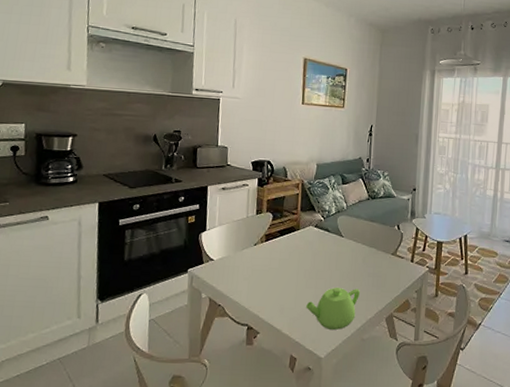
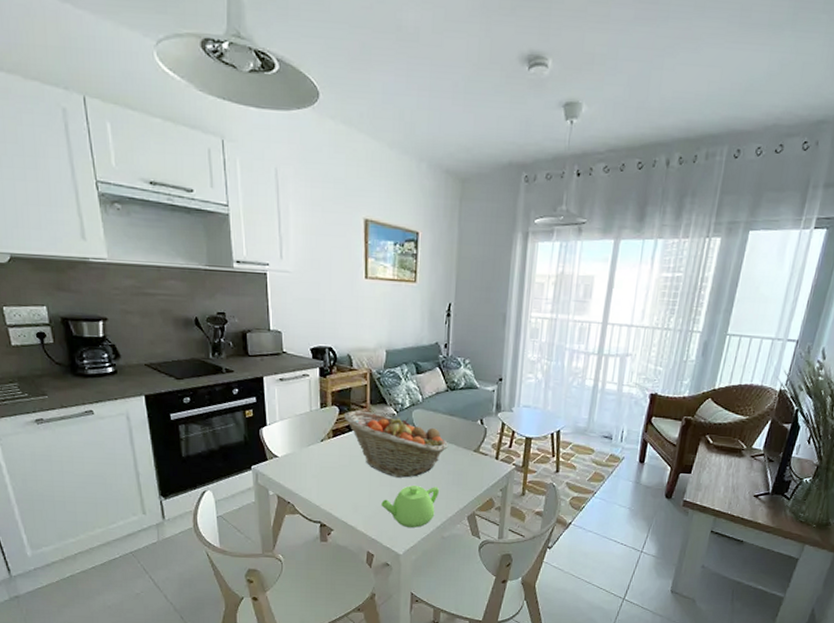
fruit basket: none [276,216,369,280] -> present [343,410,448,478]

